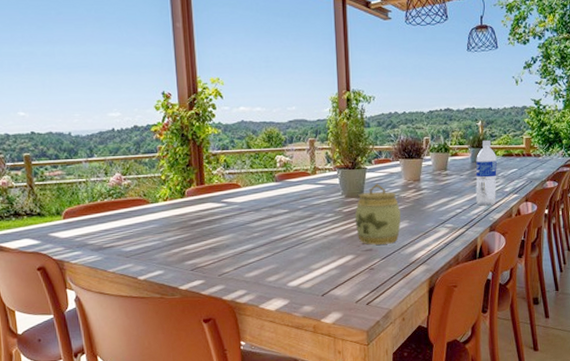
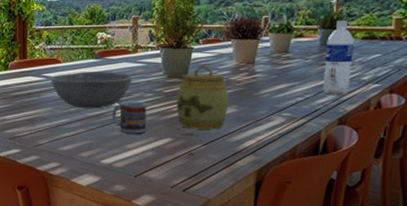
bowl: none [231,194,313,233] -> present [51,72,132,109]
cup: none [295,222,330,254] -> present [112,101,147,134]

